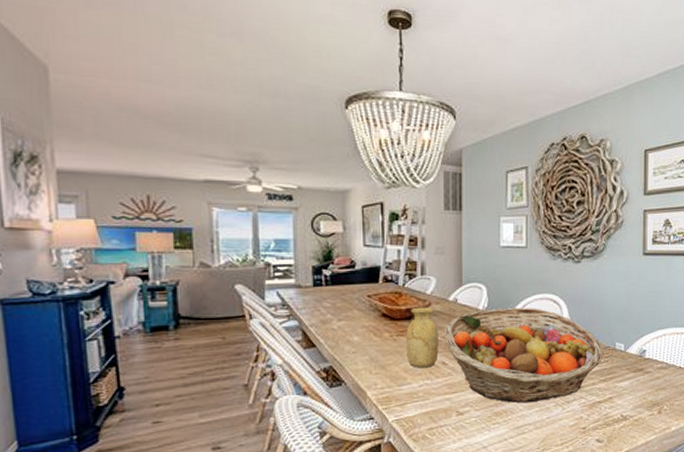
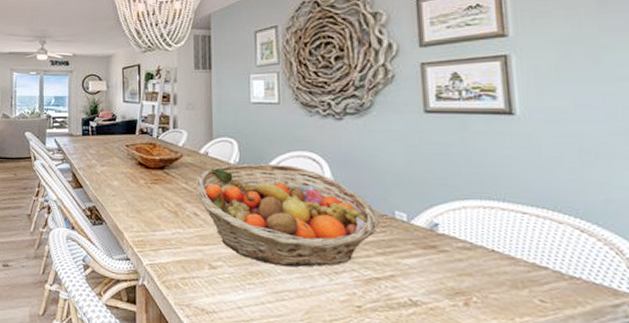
vase: present [406,307,439,368] -> none [160,158,190,217]

